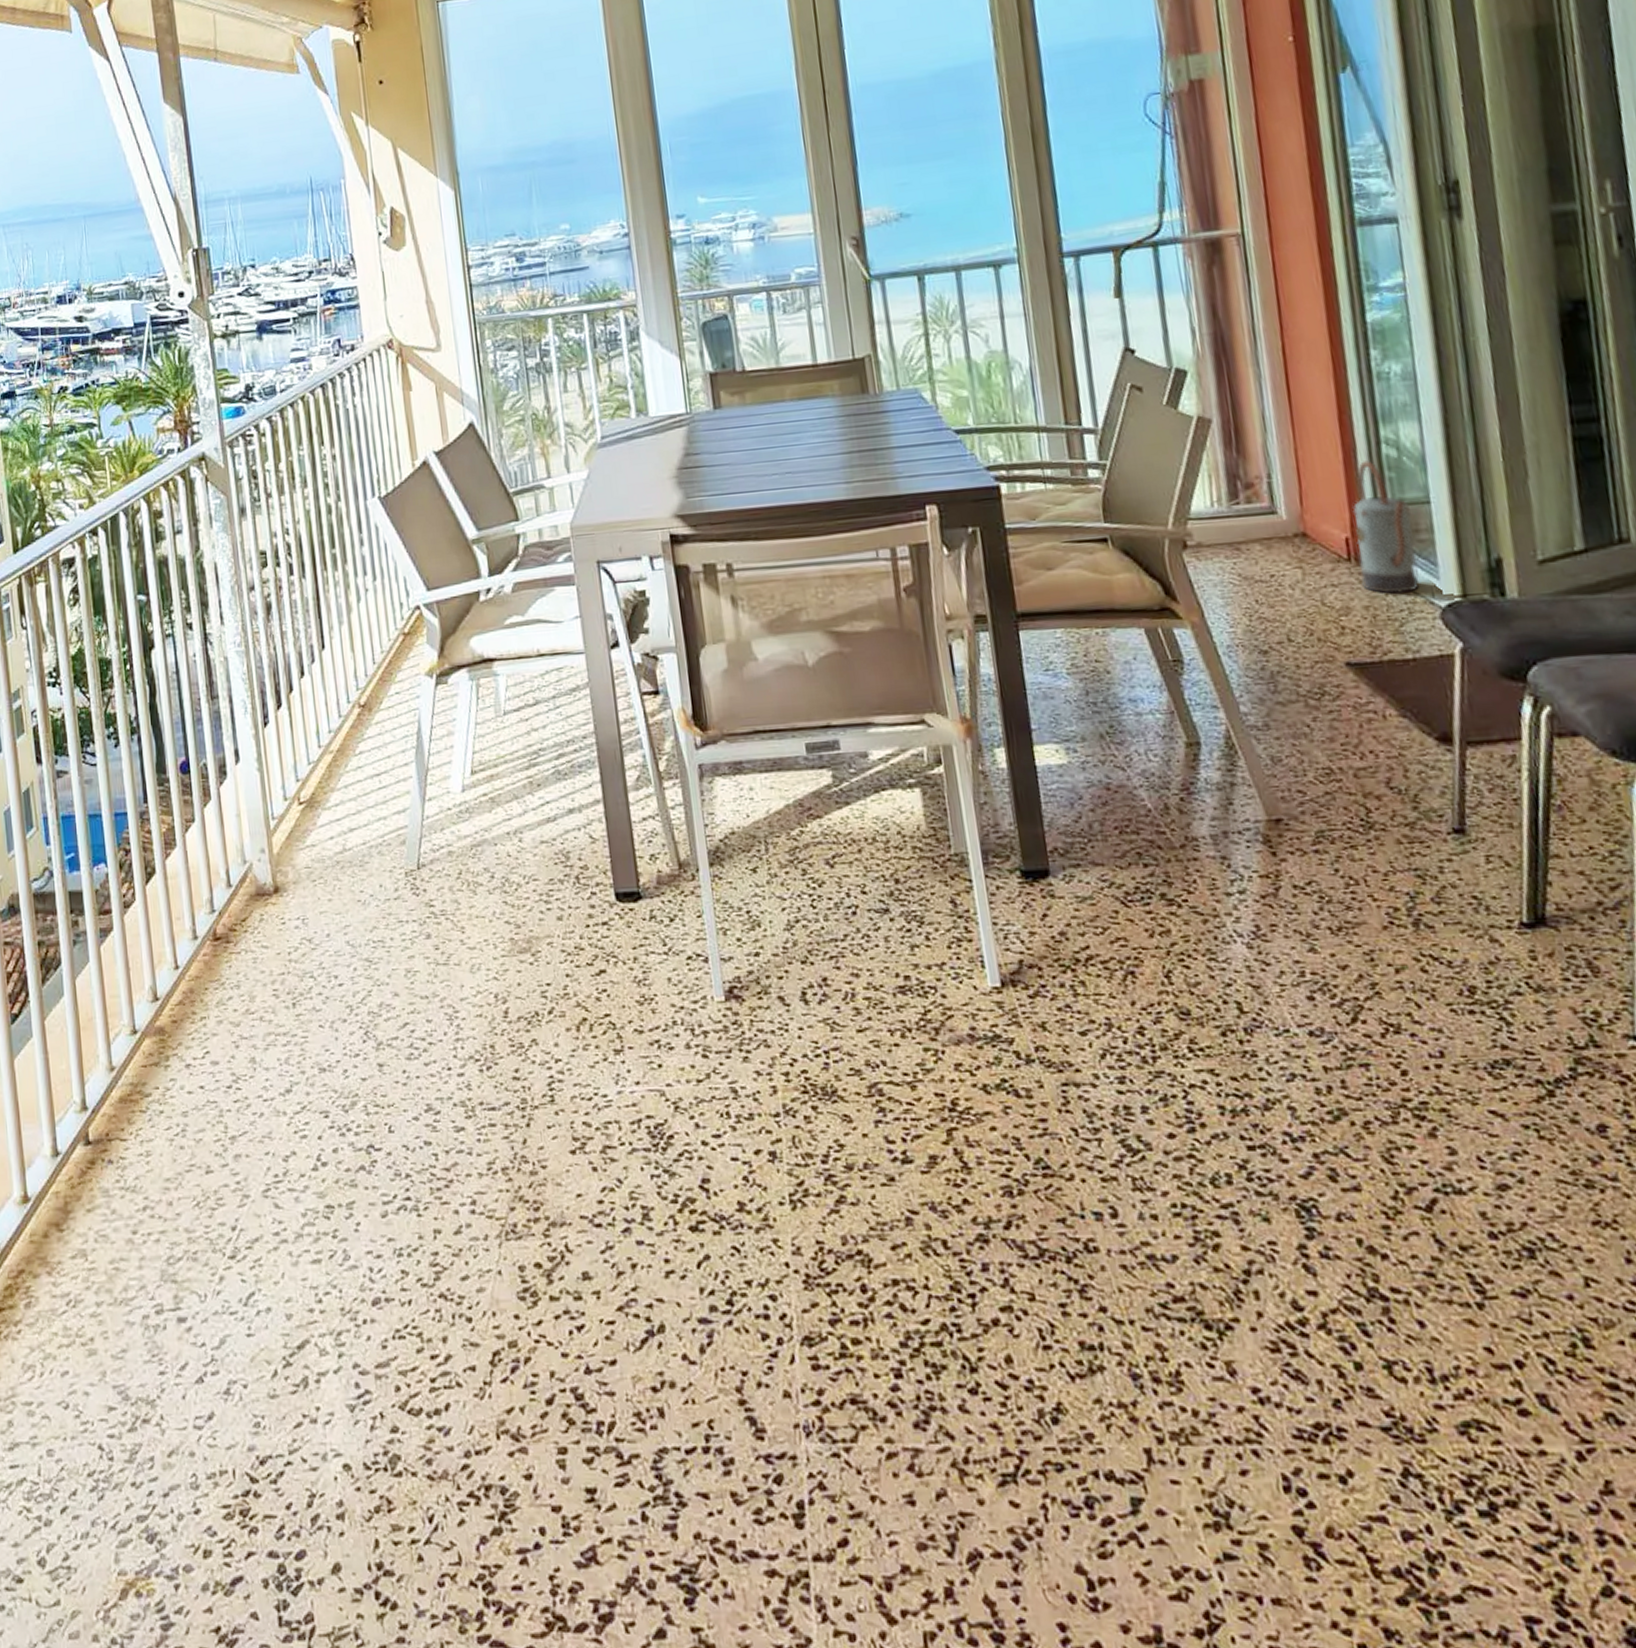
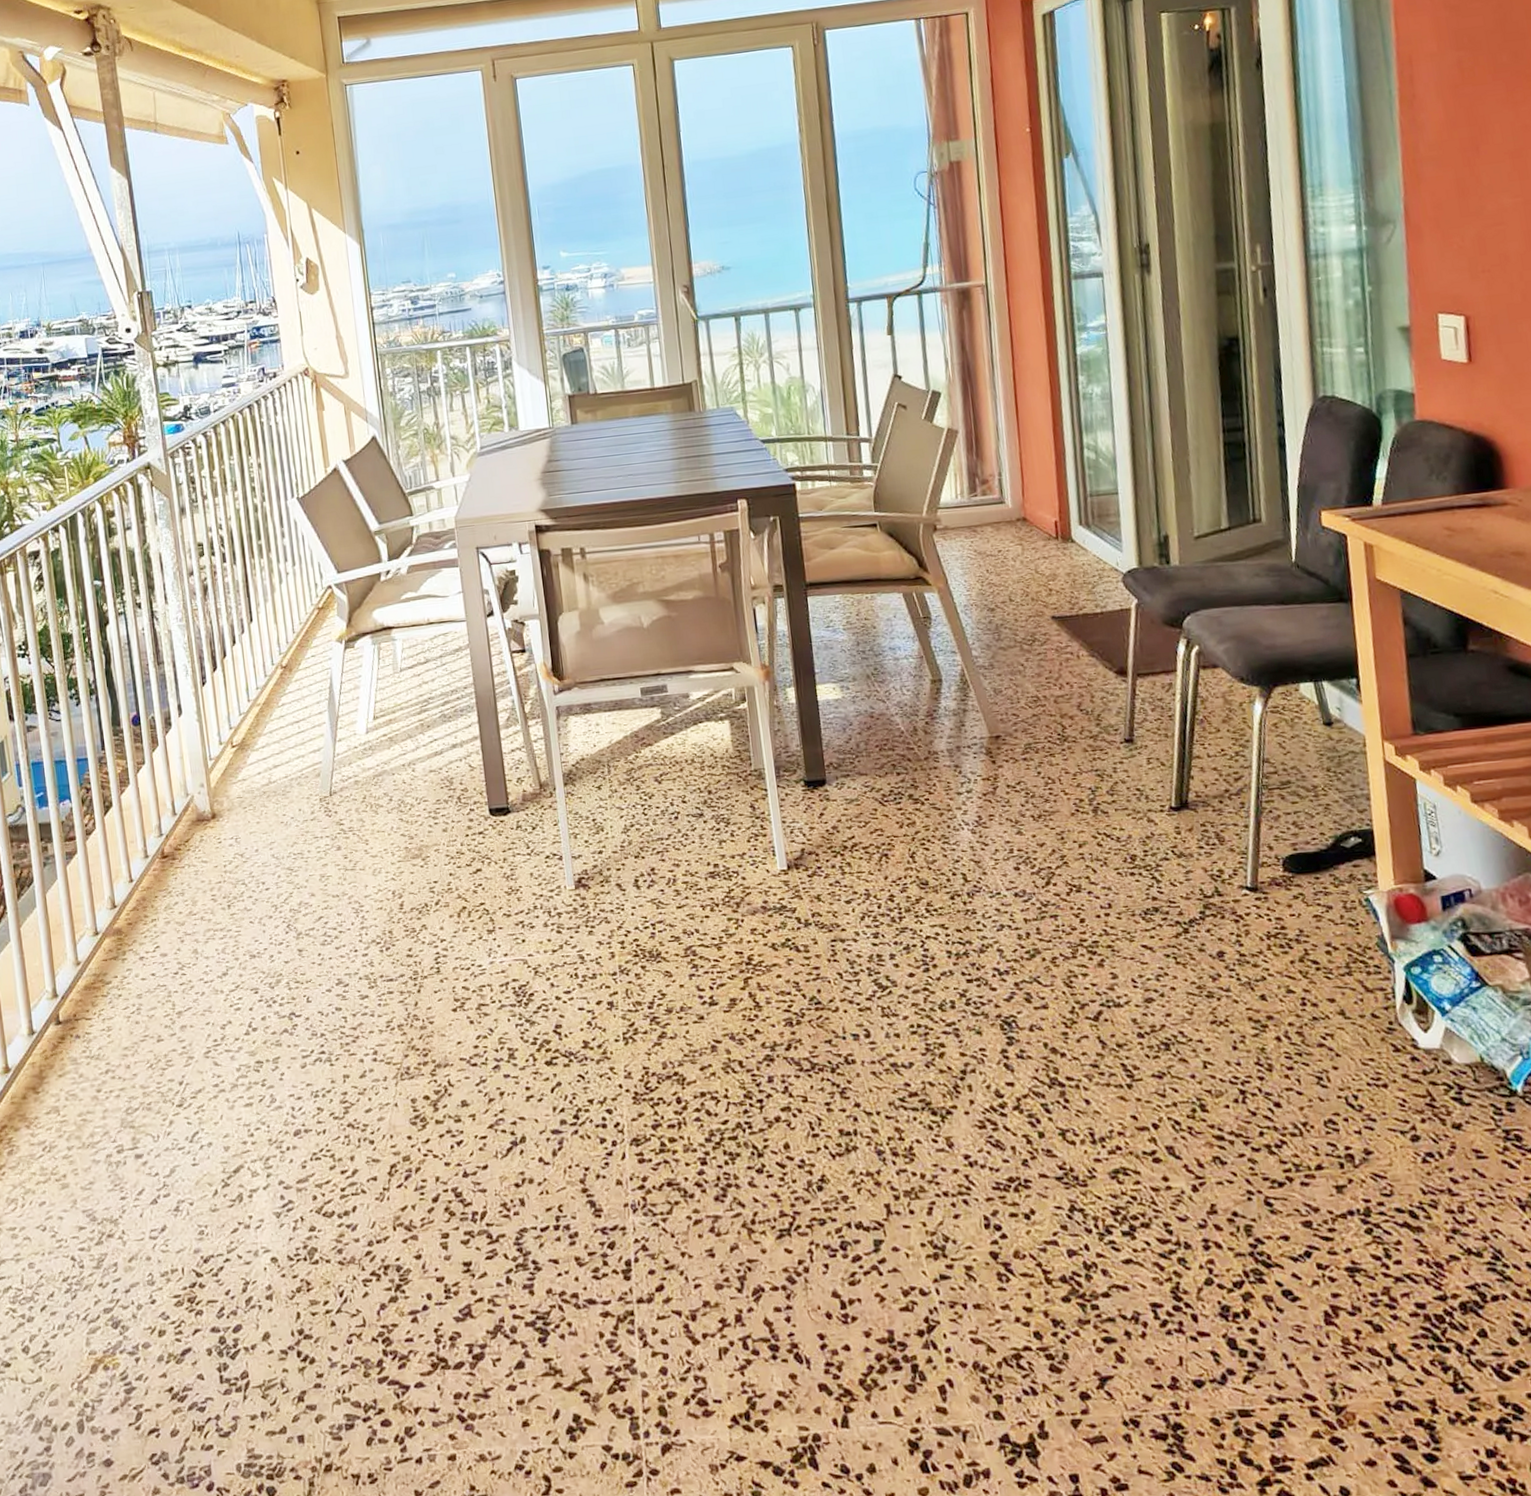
watering can: present [1352,460,1419,595] -> none [1061,462,1108,564]

